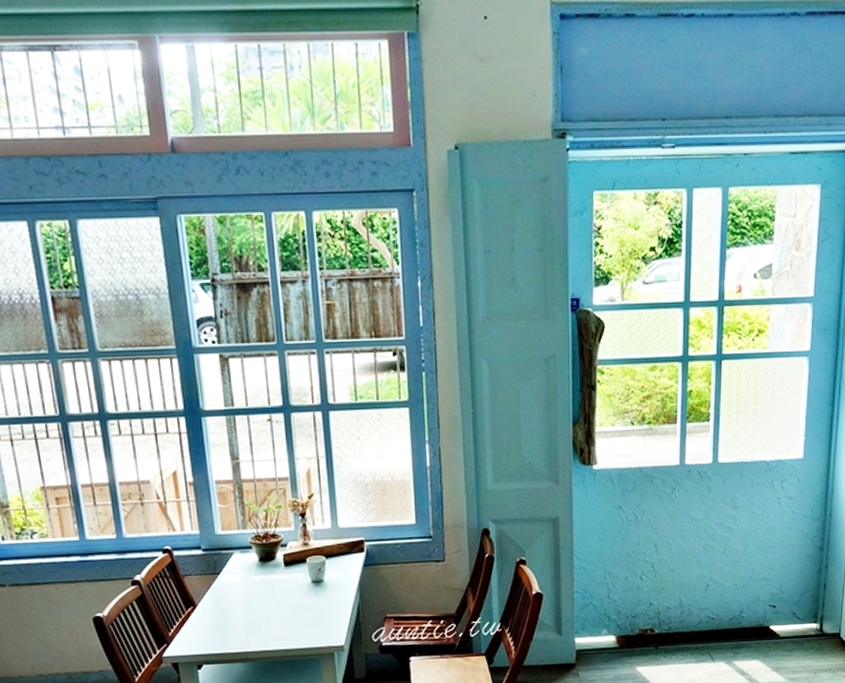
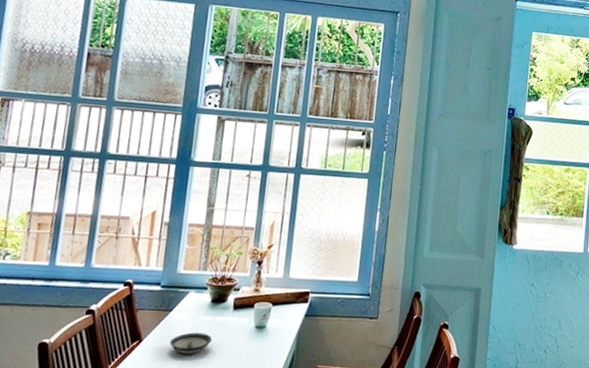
saucer: none [225,592,269,615] -> present [170,332,213,354]

